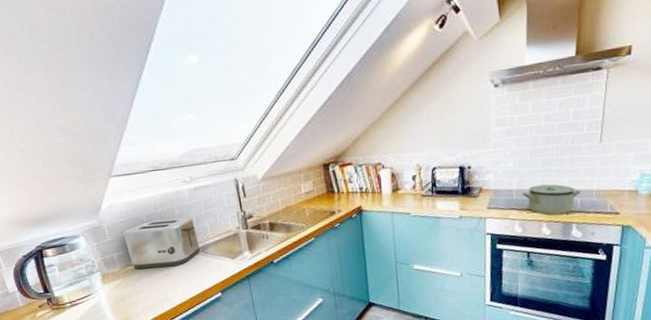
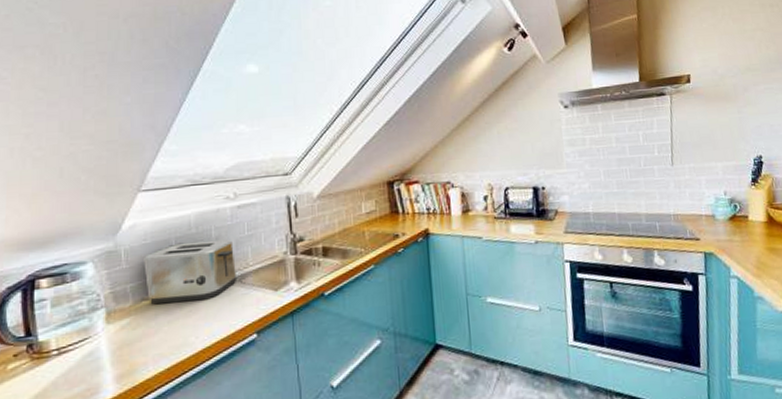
cooking pot: present [522,184,582,217] -> none [600,207,660,242]

